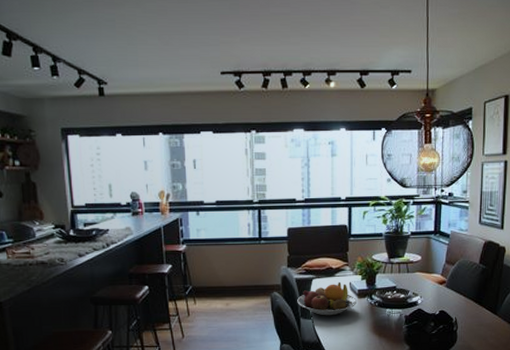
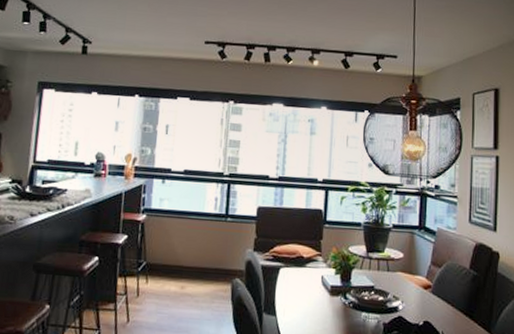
fruit bowl: present [297,281,356,316] -> none [261,273,328,314]

